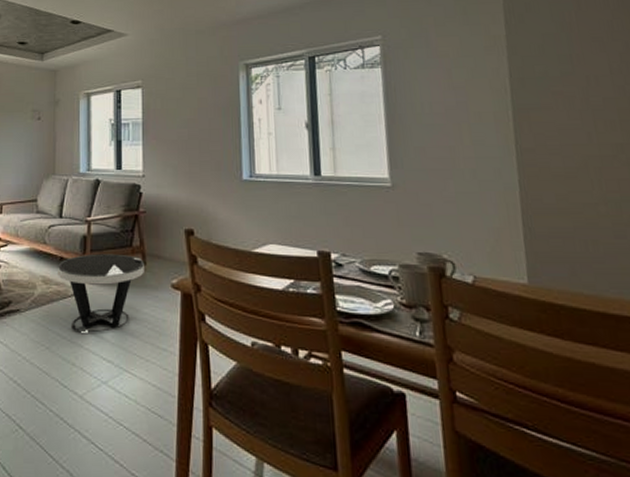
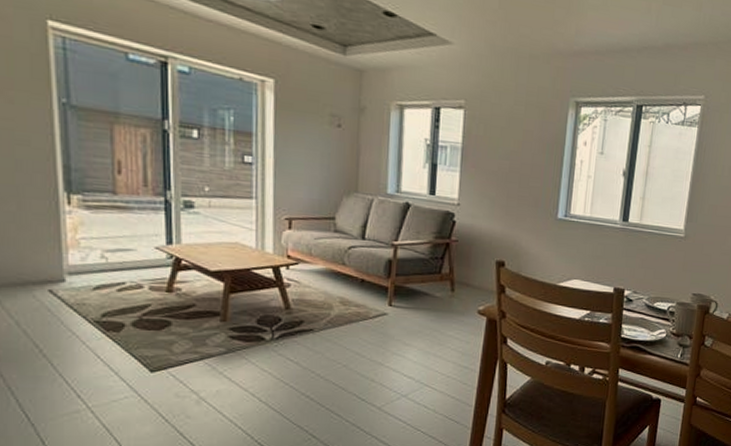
side table: present [57,253,144,333] -> none [357,278,452,353]

